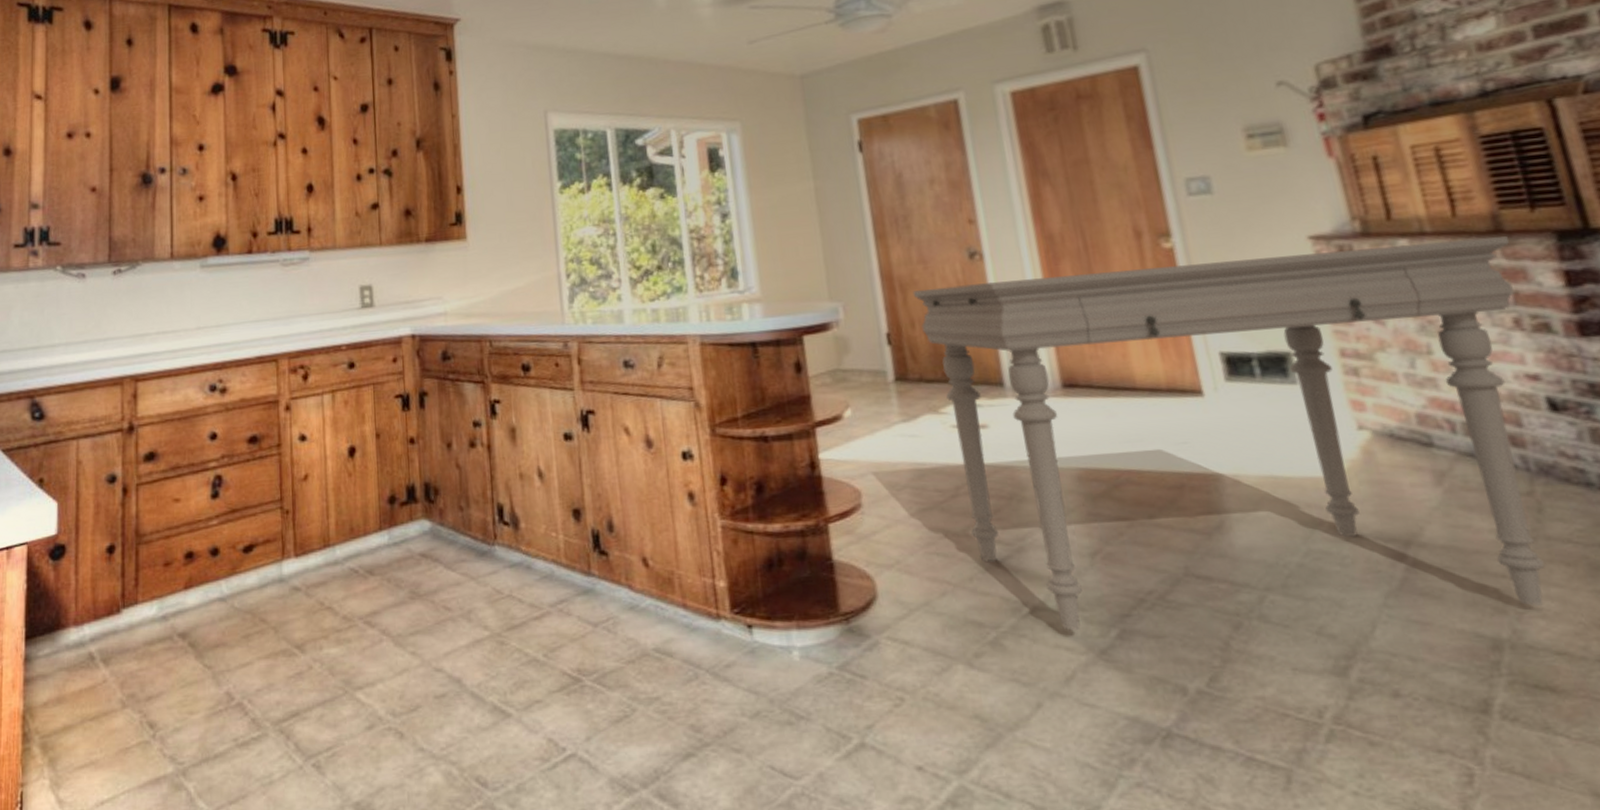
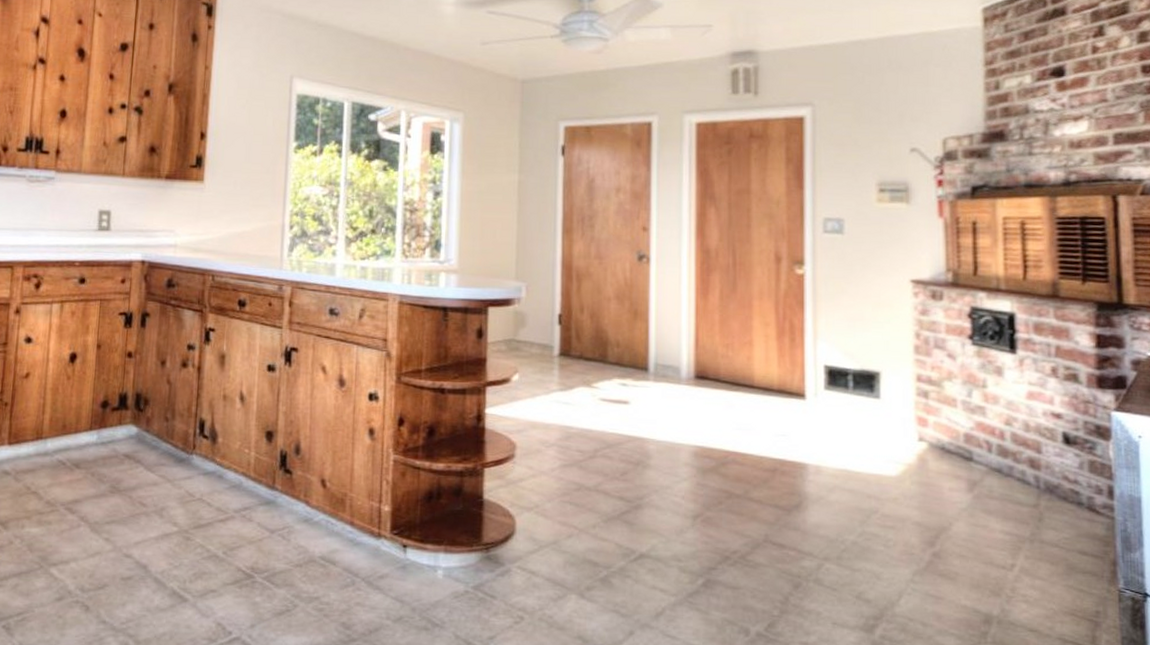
dining table: present [912,236,1545,631] -> none [586,281,1061,593]

